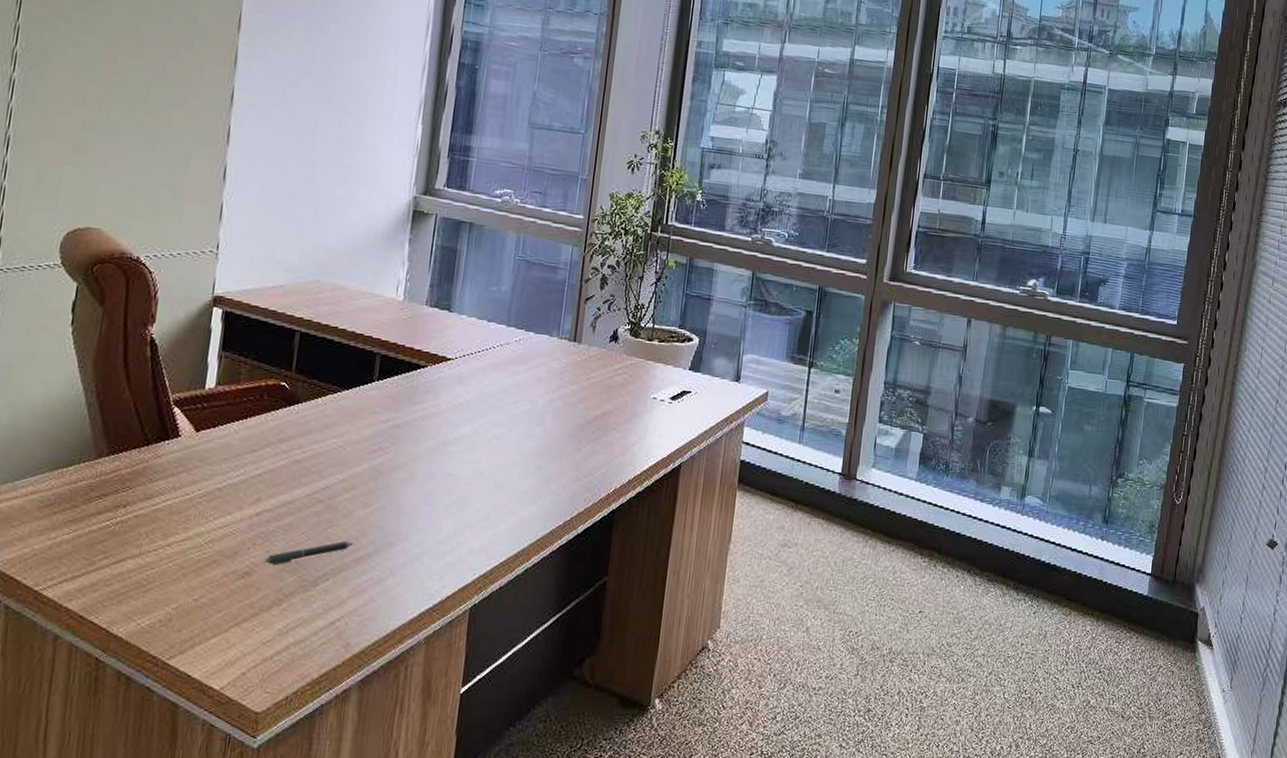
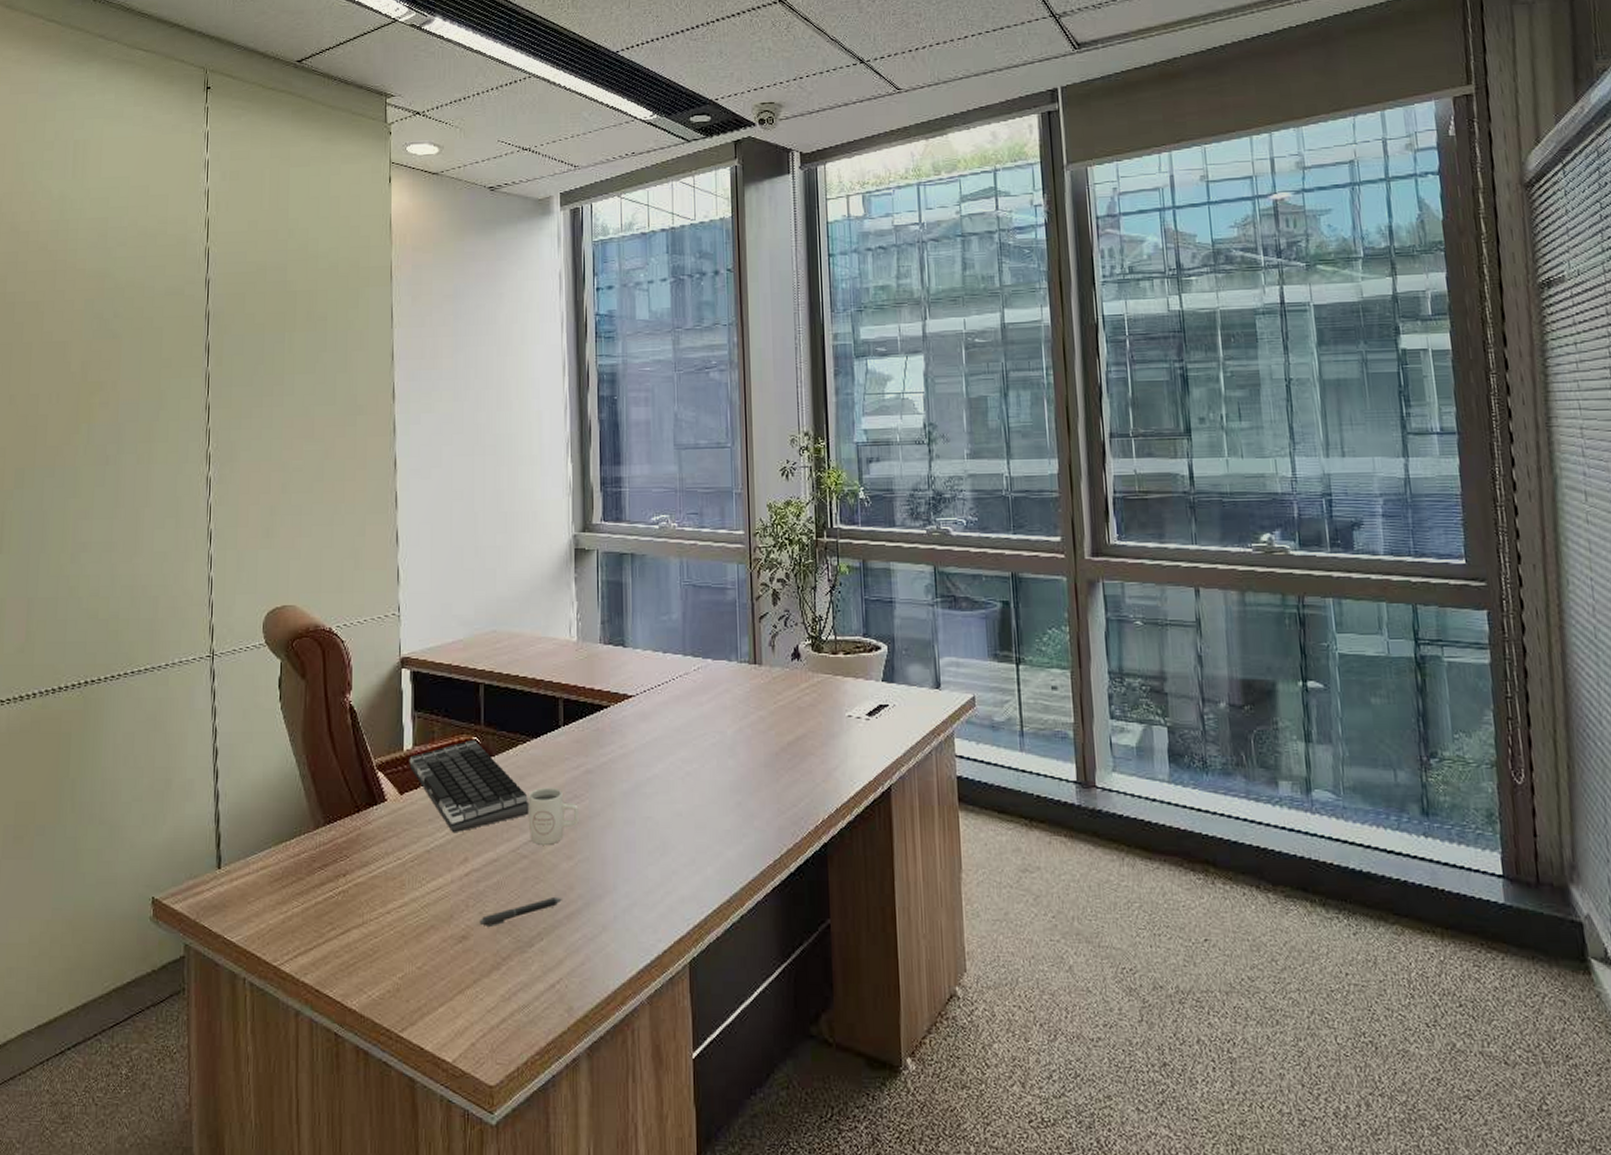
computer keyboard: none [209,384,333,474] -> present [409,739,530,834]
mug: none [328,437,382,492] -> present [528,787,579,845]

